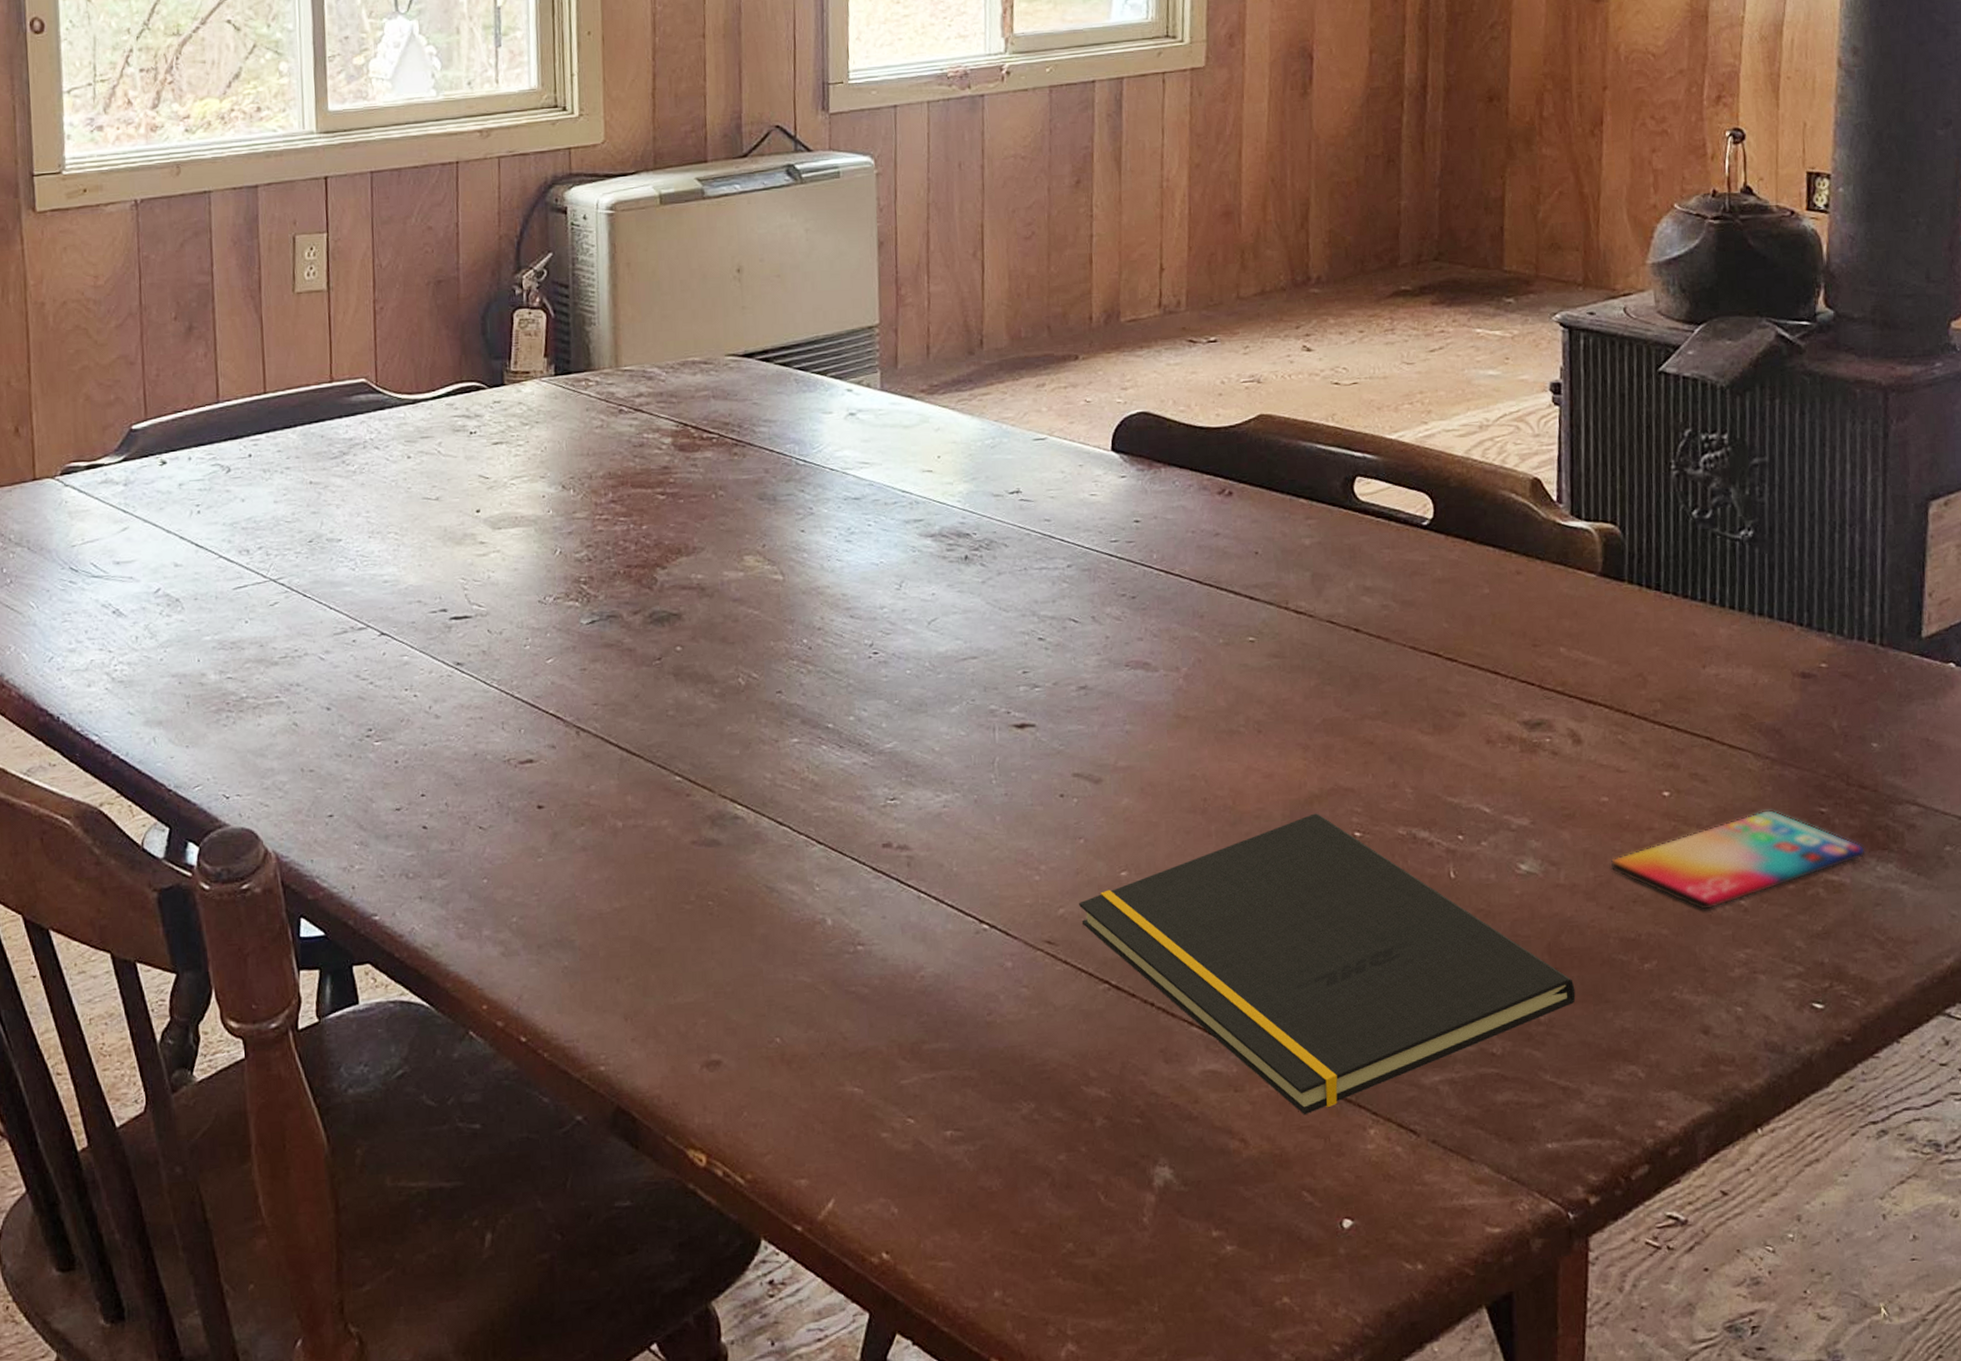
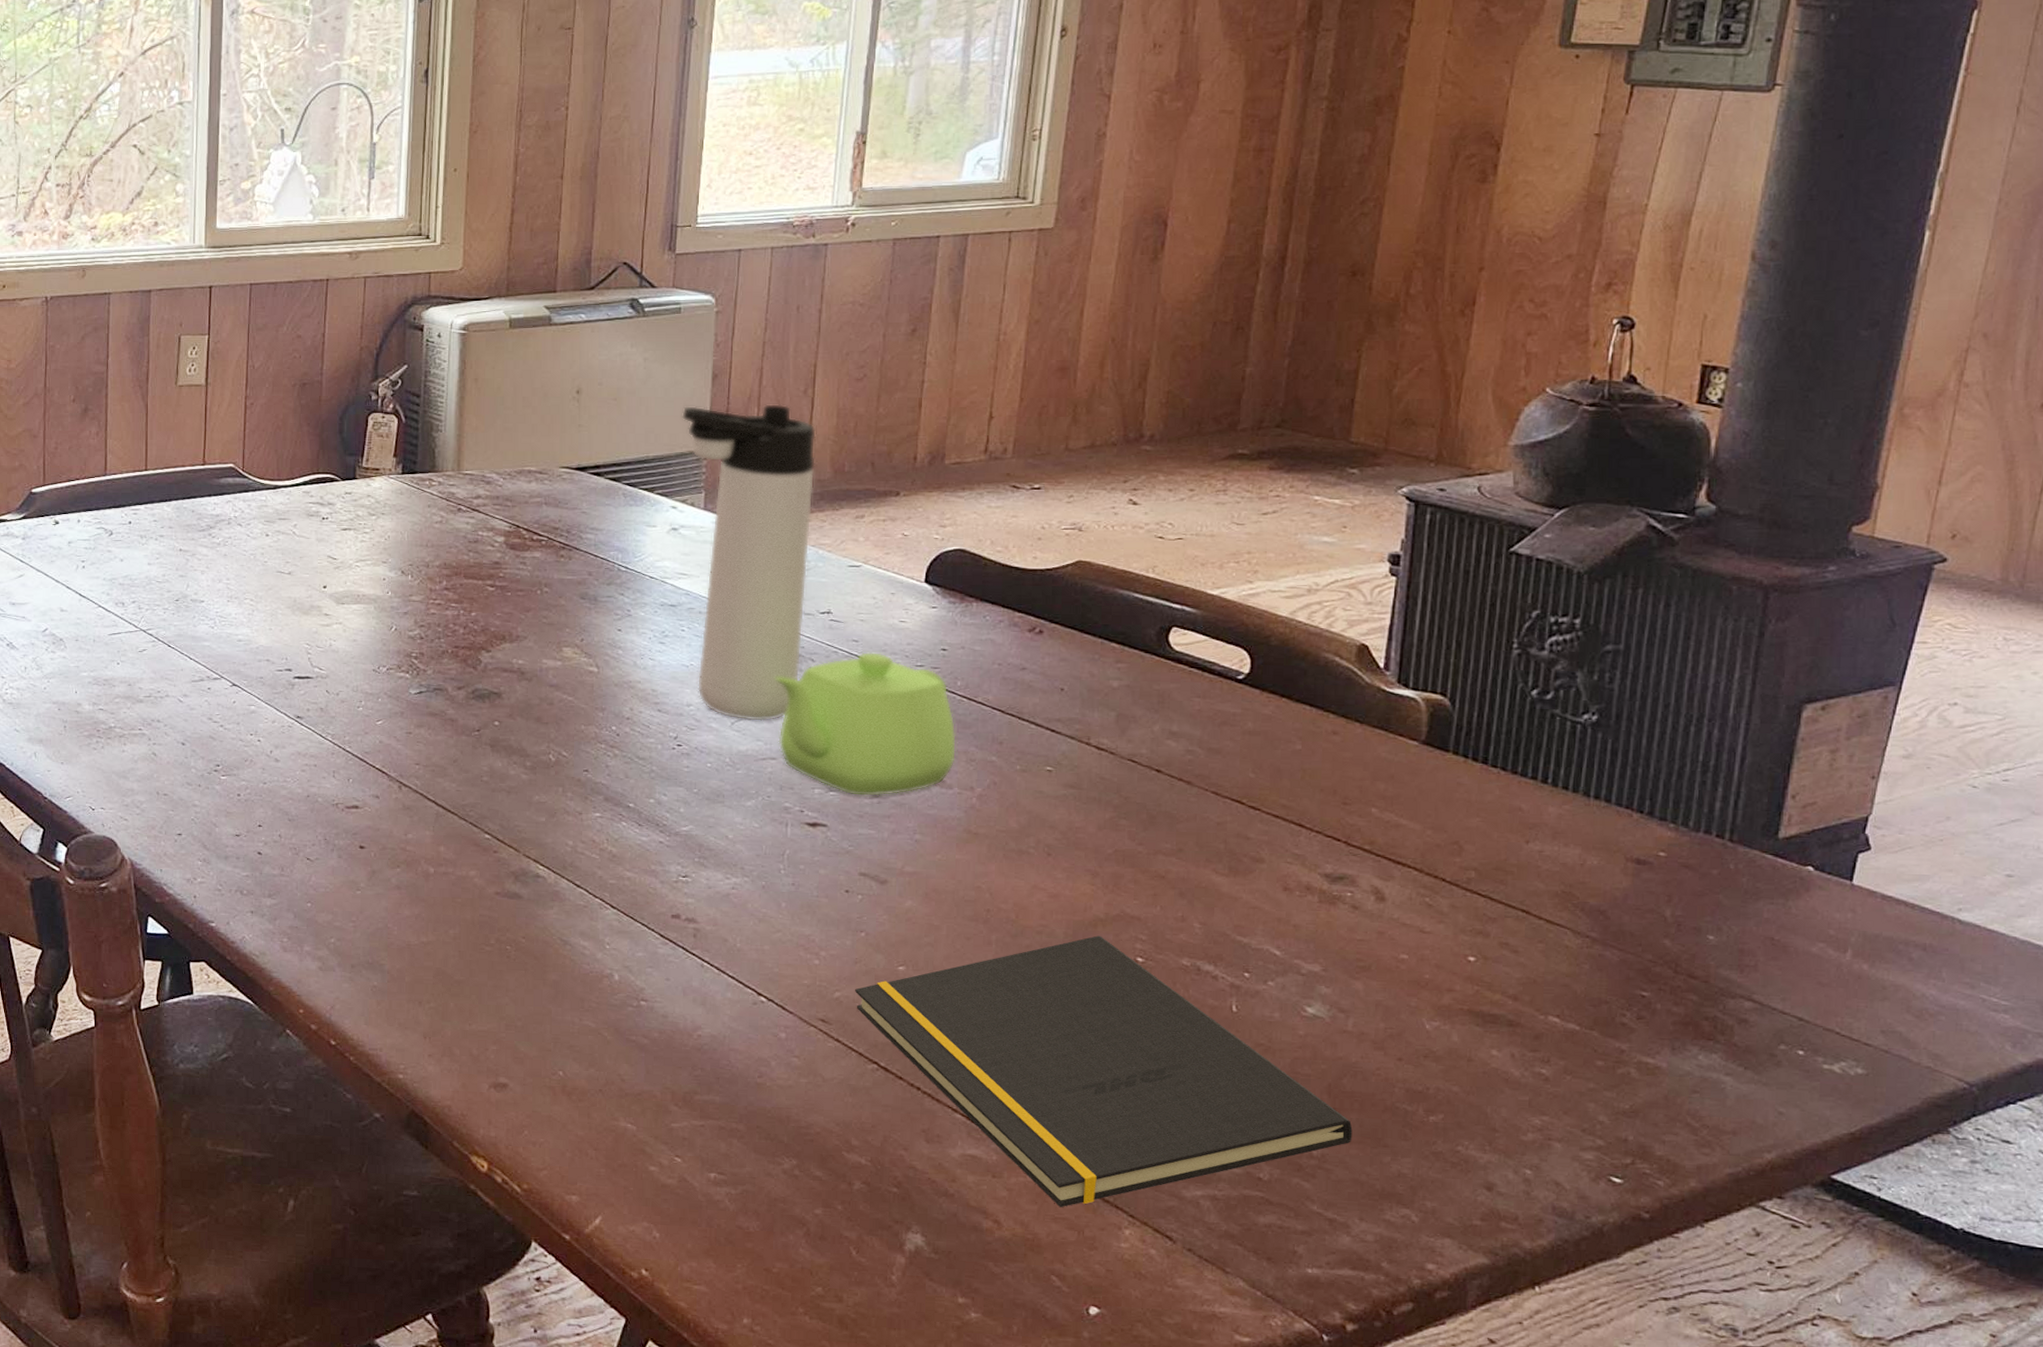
thermos bottle: none [849,269,994,619] -> present [681,404,816,721]
teapot: none [968,530,1159,690] -> present [775,651,957,797]
smartphone: present [1611,809,1865,910] -> none [1403,986,1687,1074]

